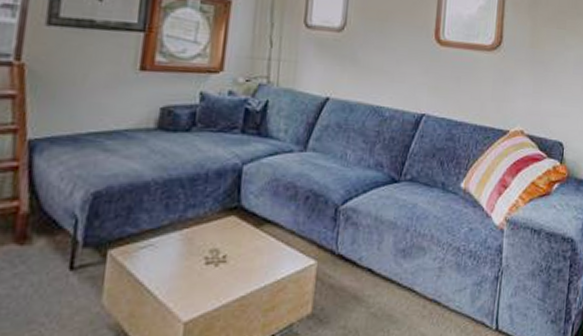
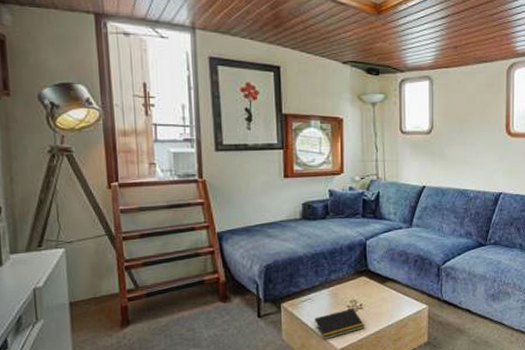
notepad: none [152,261,227,307] -> present [314,308,365,340]

